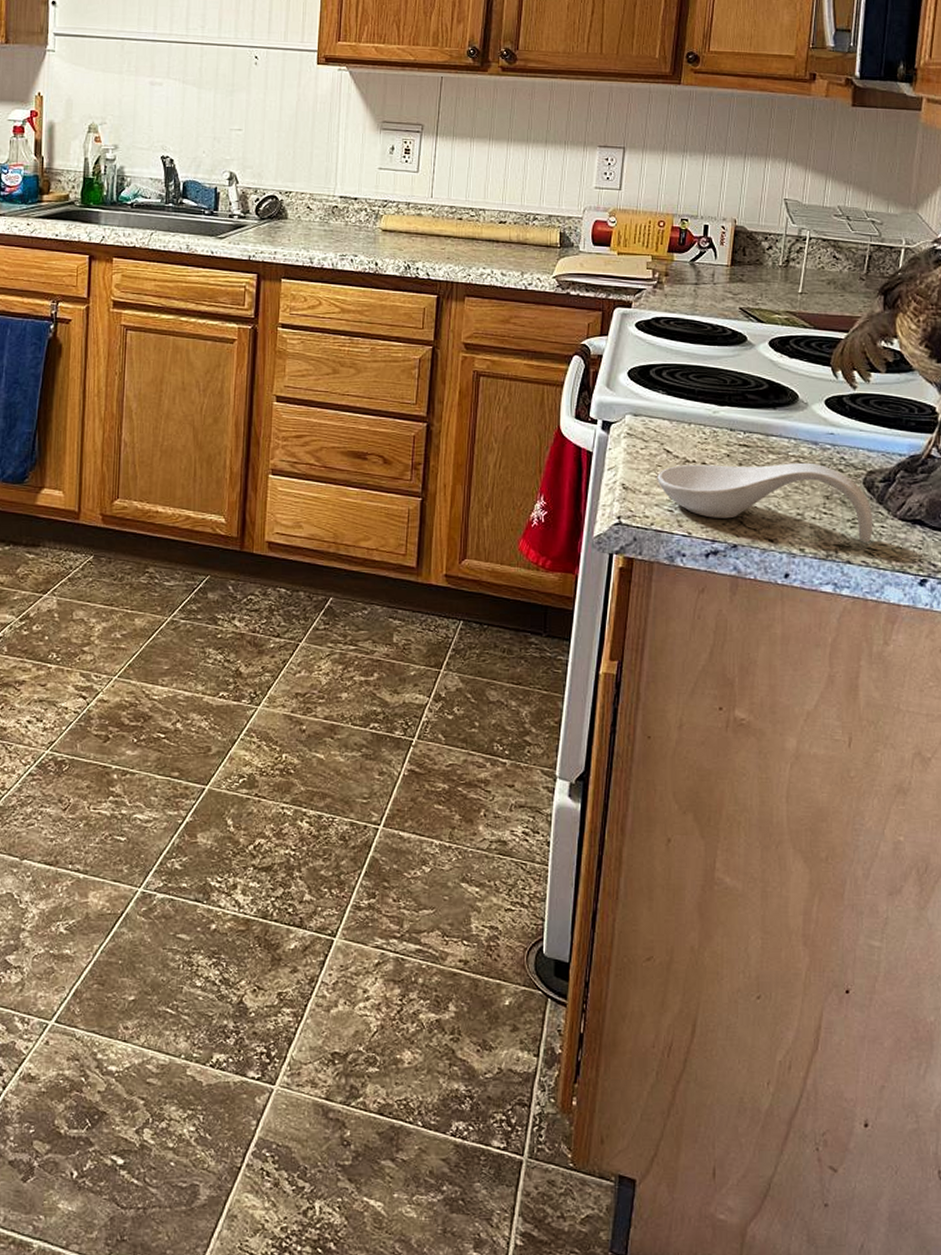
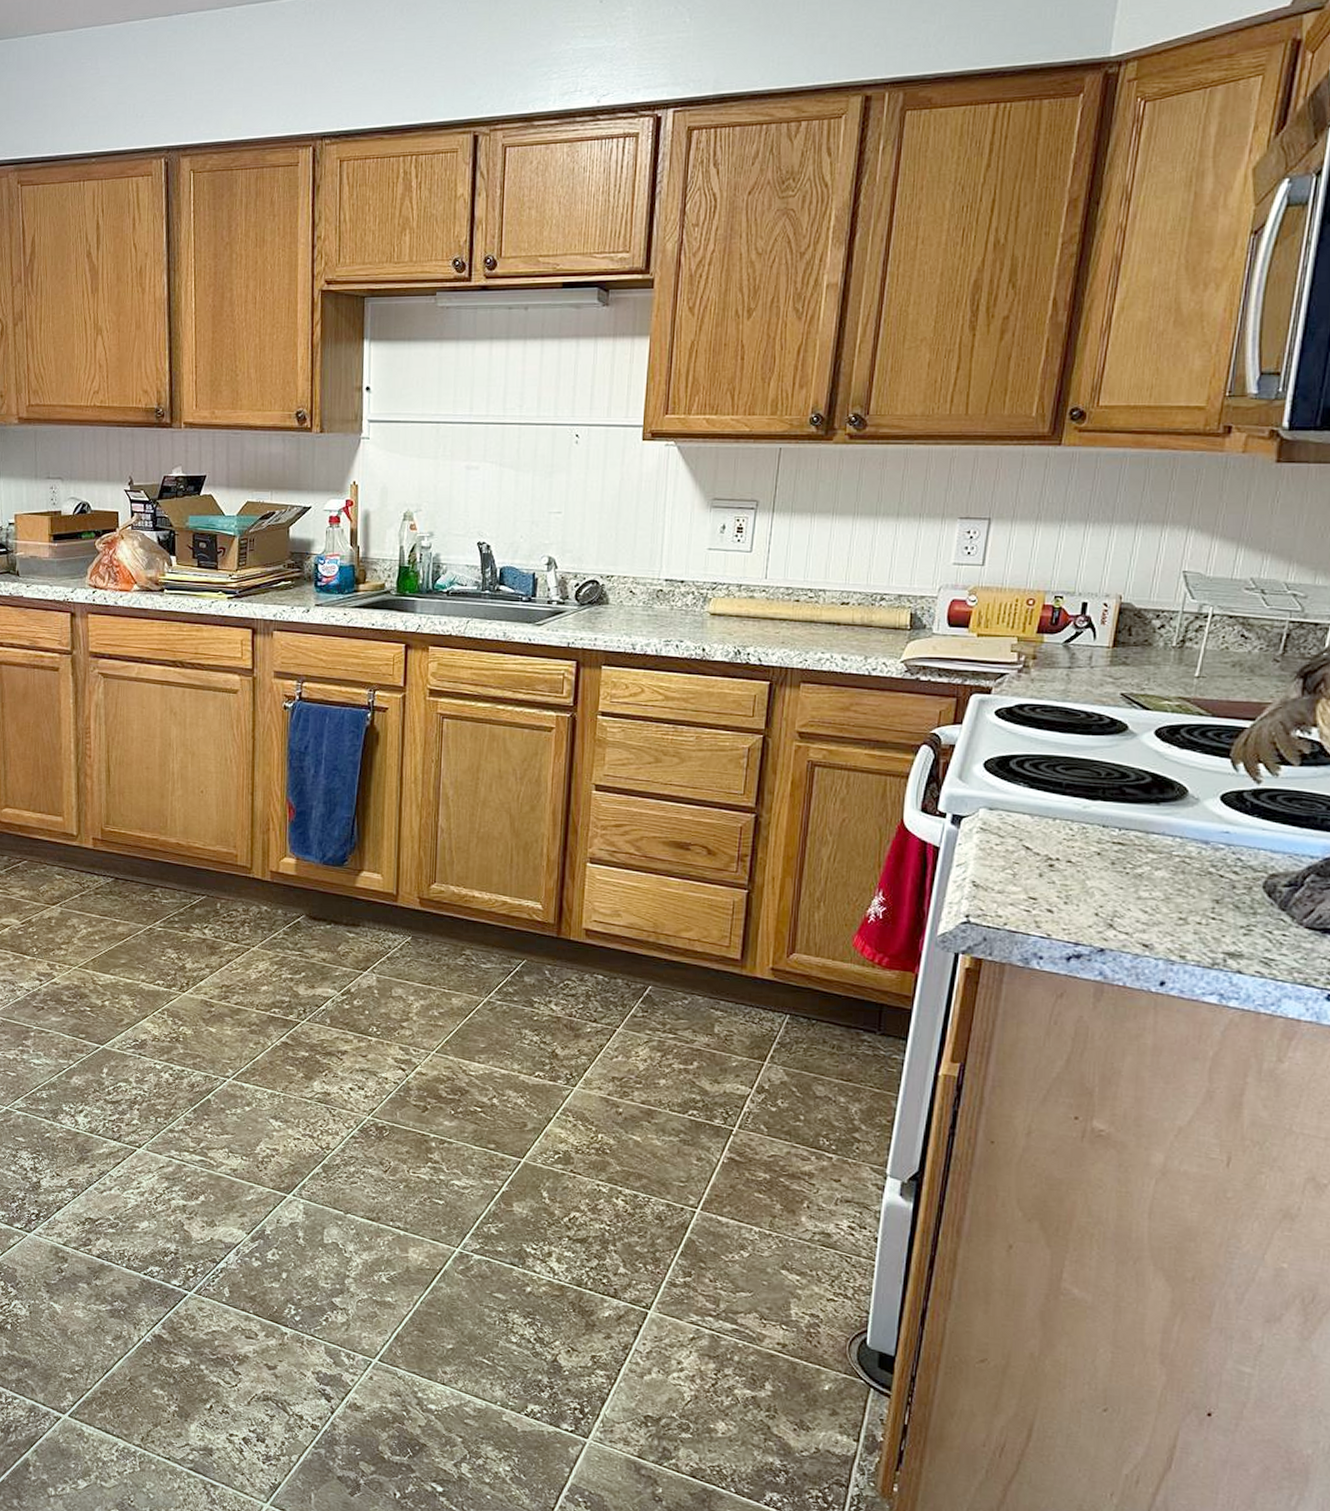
spoon rest: present [657,462,873,543] -> none [1013,862,1273,952]

